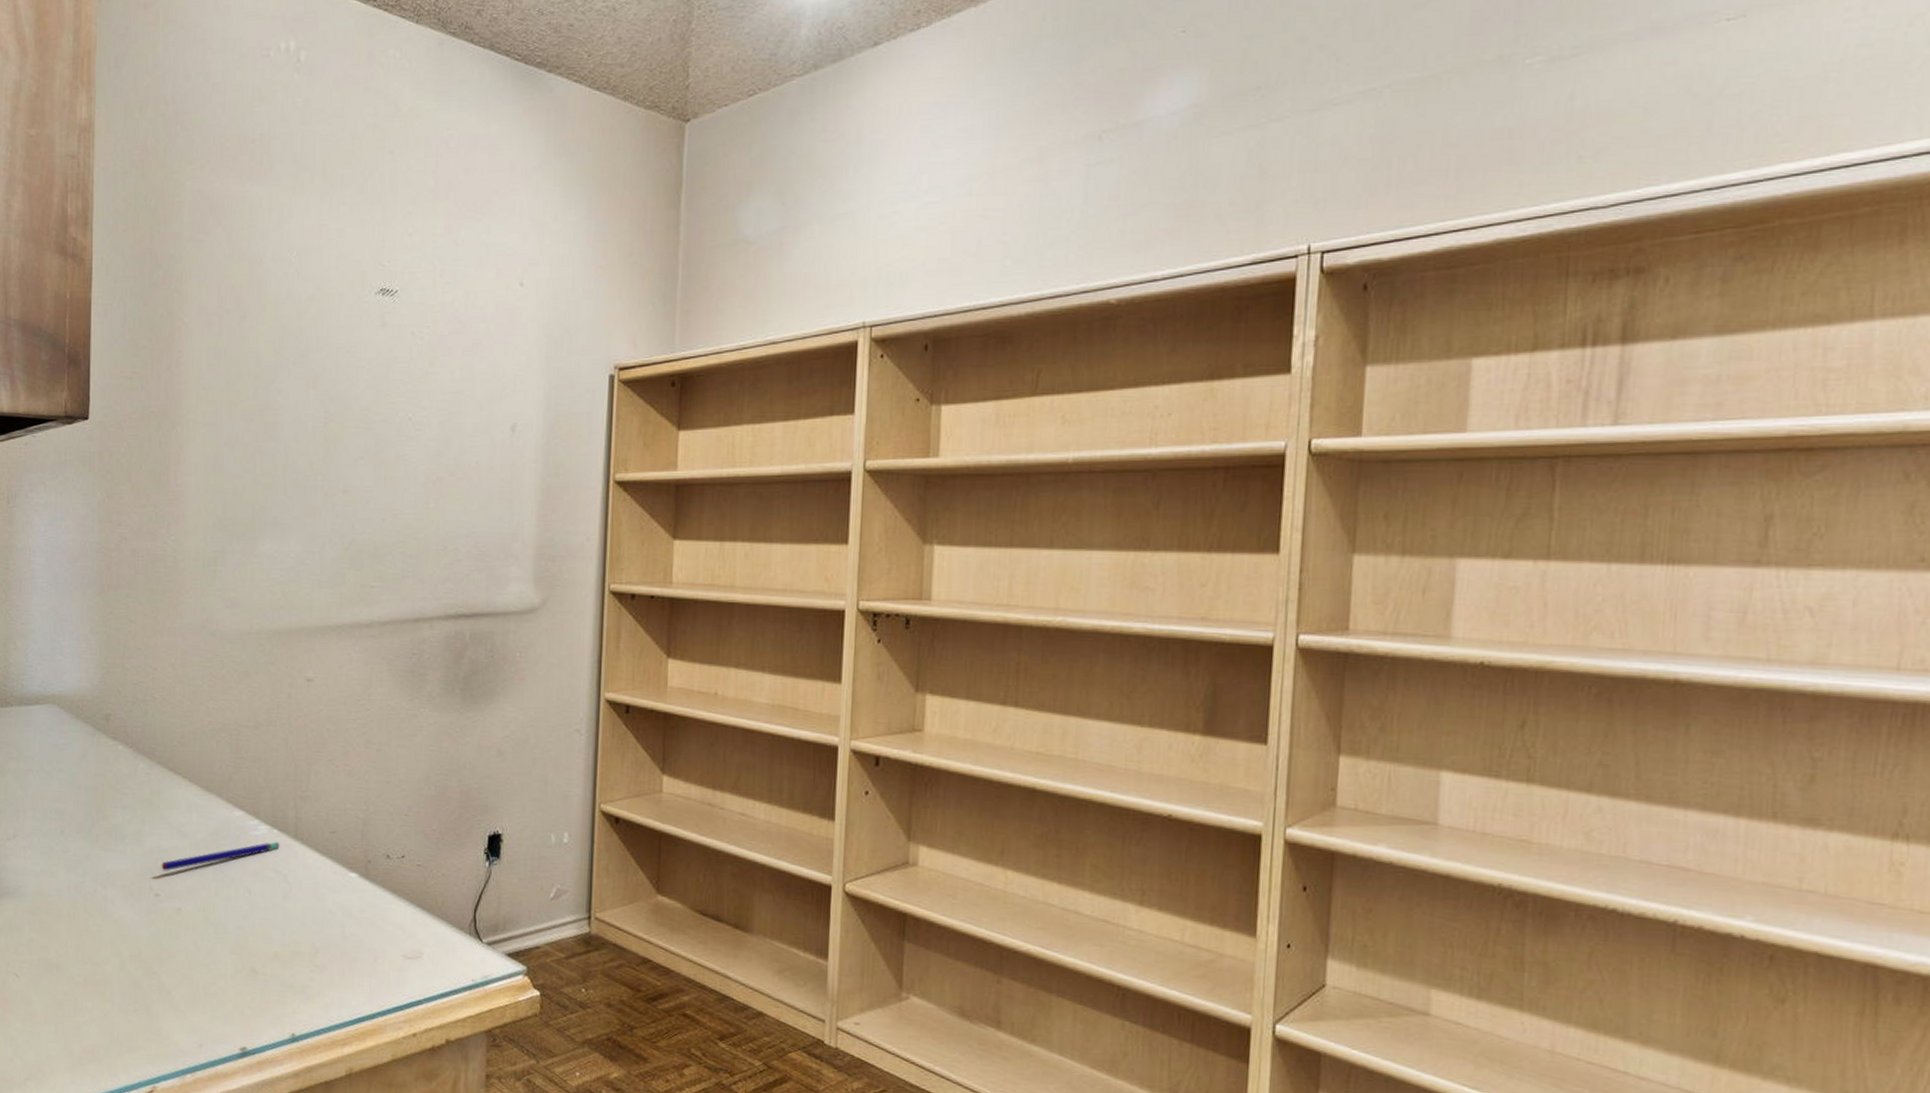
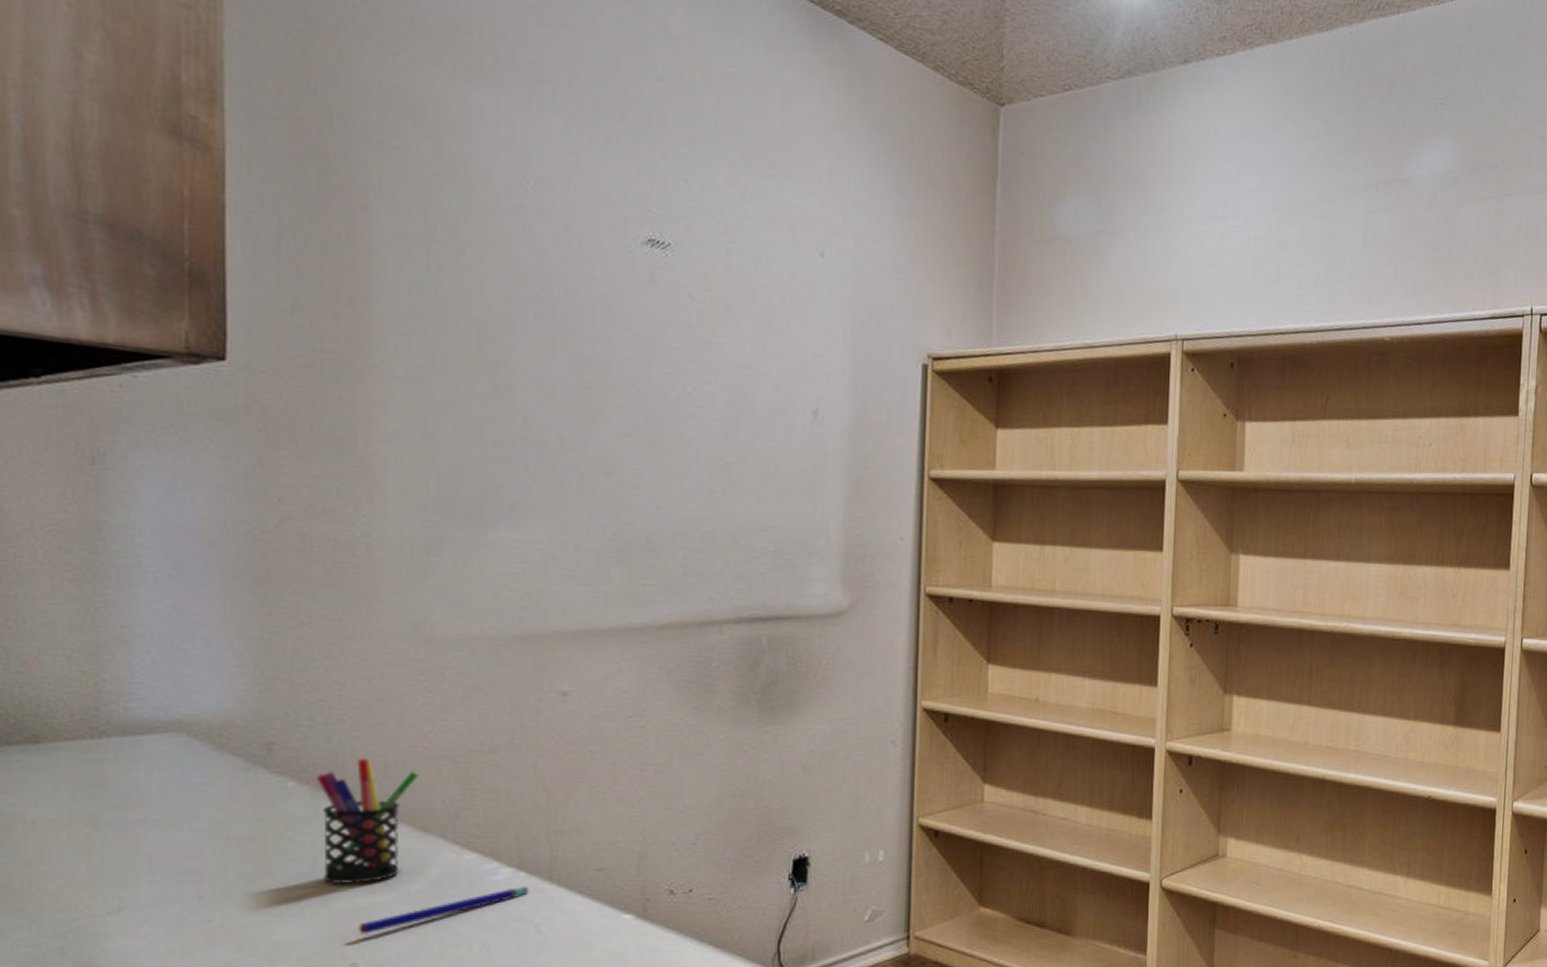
pen holder: none [136,728,205,830] -> present [315,757,419,884]

